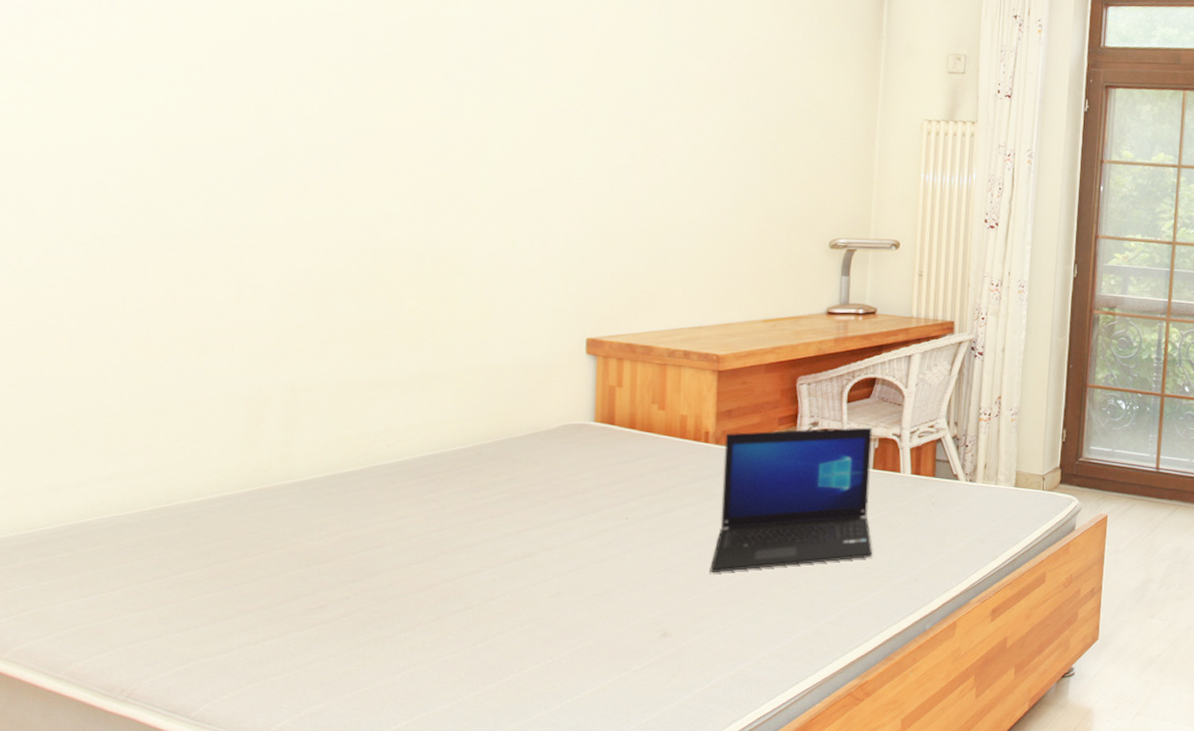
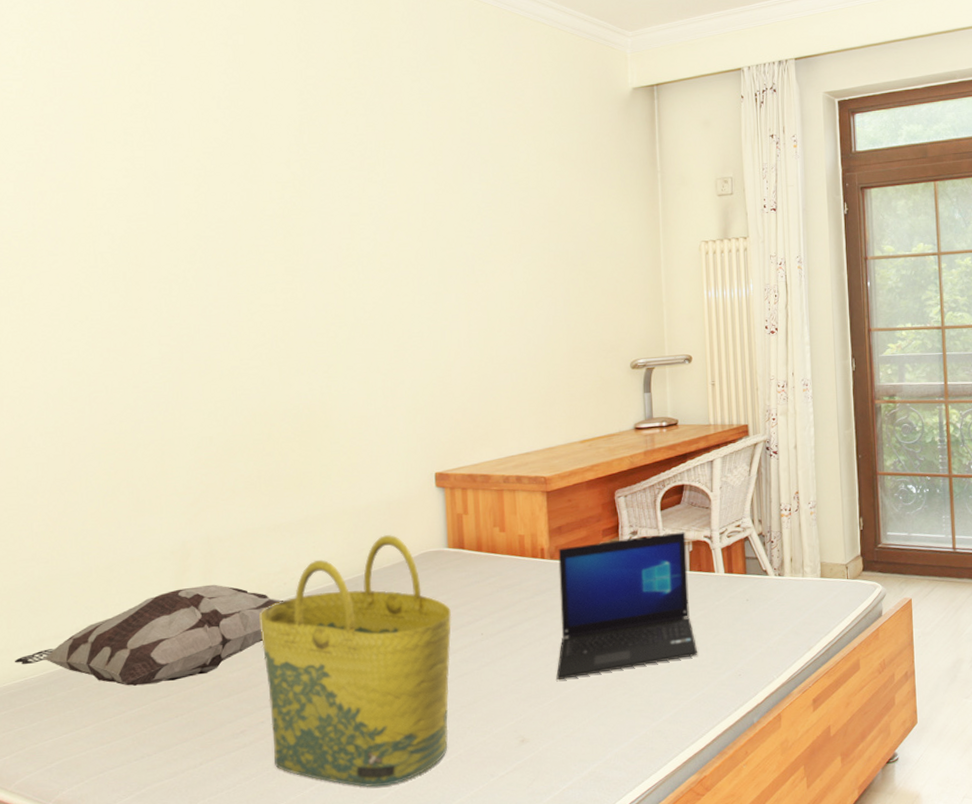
decorative pillow: none [18,439,385,547] -> present [14,584,283,686]
tote bag: none [352,400,593,676] -> present [259,534,452,787]

